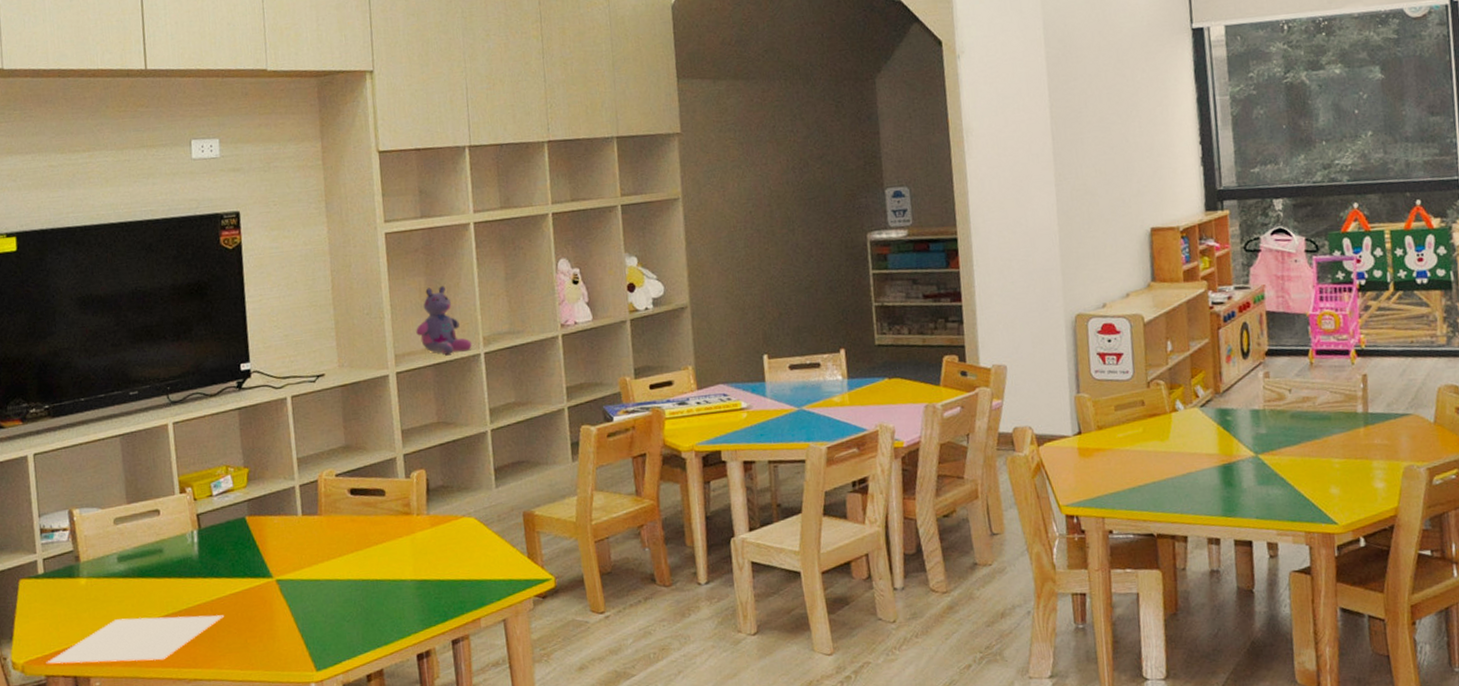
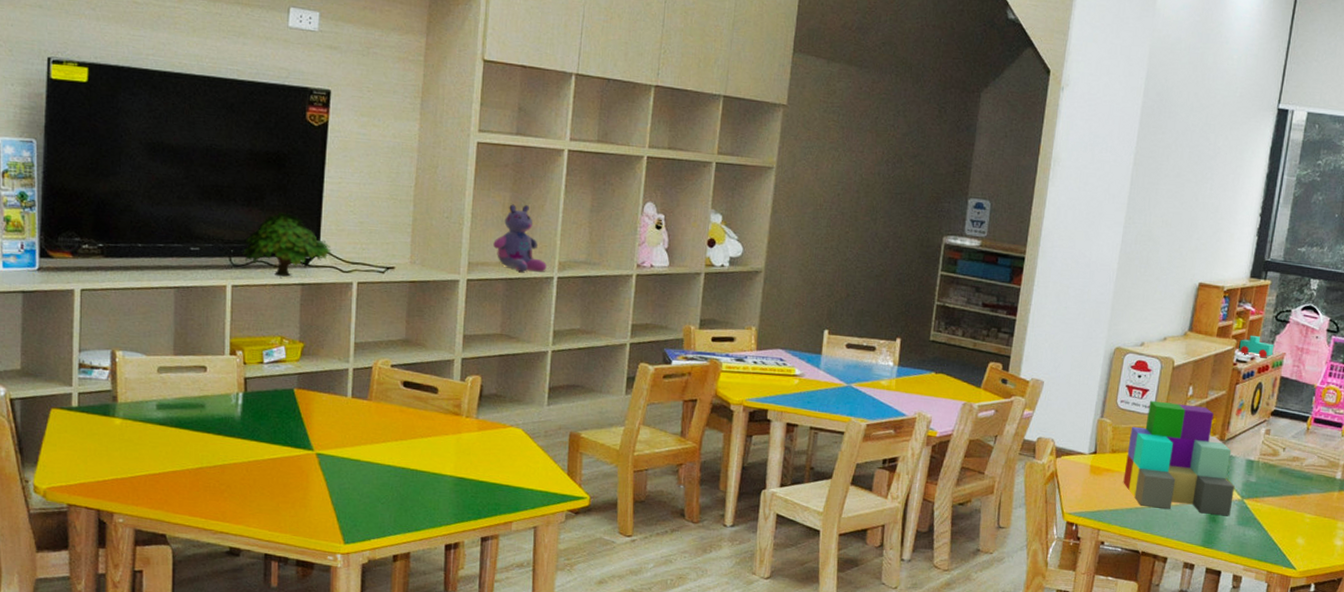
paper sheet: present [46,615,224,664] -> none [69,463,258,508]
plant: none [179,340,262,405] -> present [243,212,332,277]
toy blocks: none [1113,360,1247,483] -> present [1123,400,1235,517]
toy truck: none [1210,272,1251,296] -> present [1238,335,1274,358]

